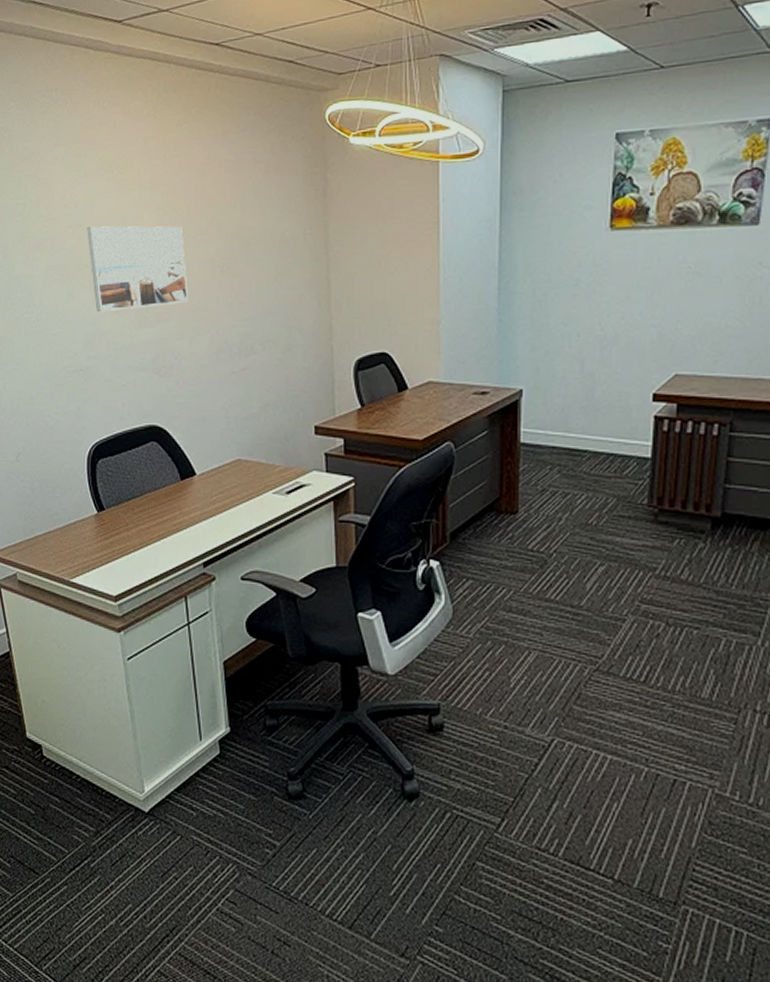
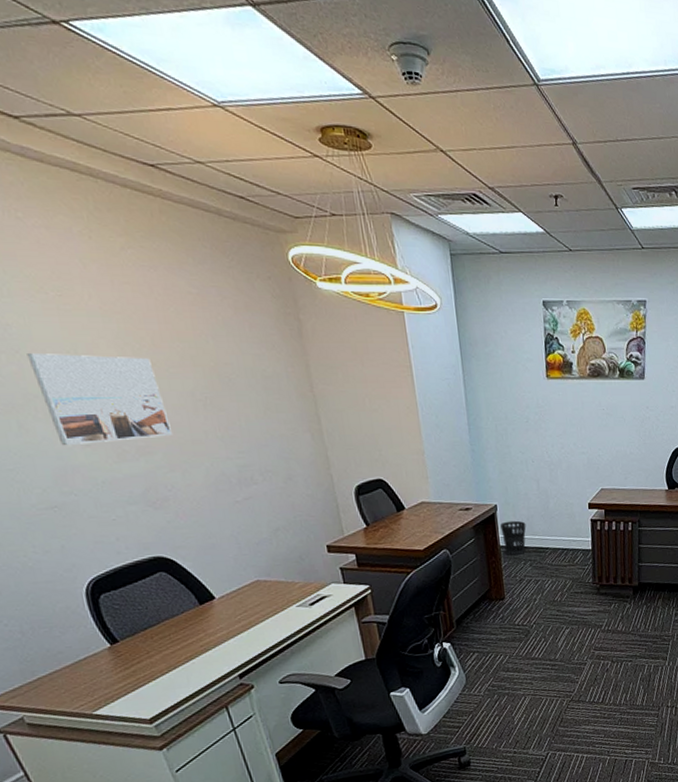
wastebasket: none [524,411,559,456] -> present [500,520,526,555]

